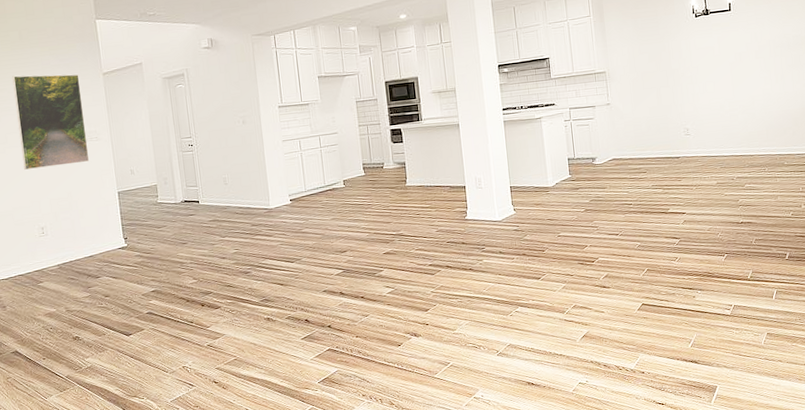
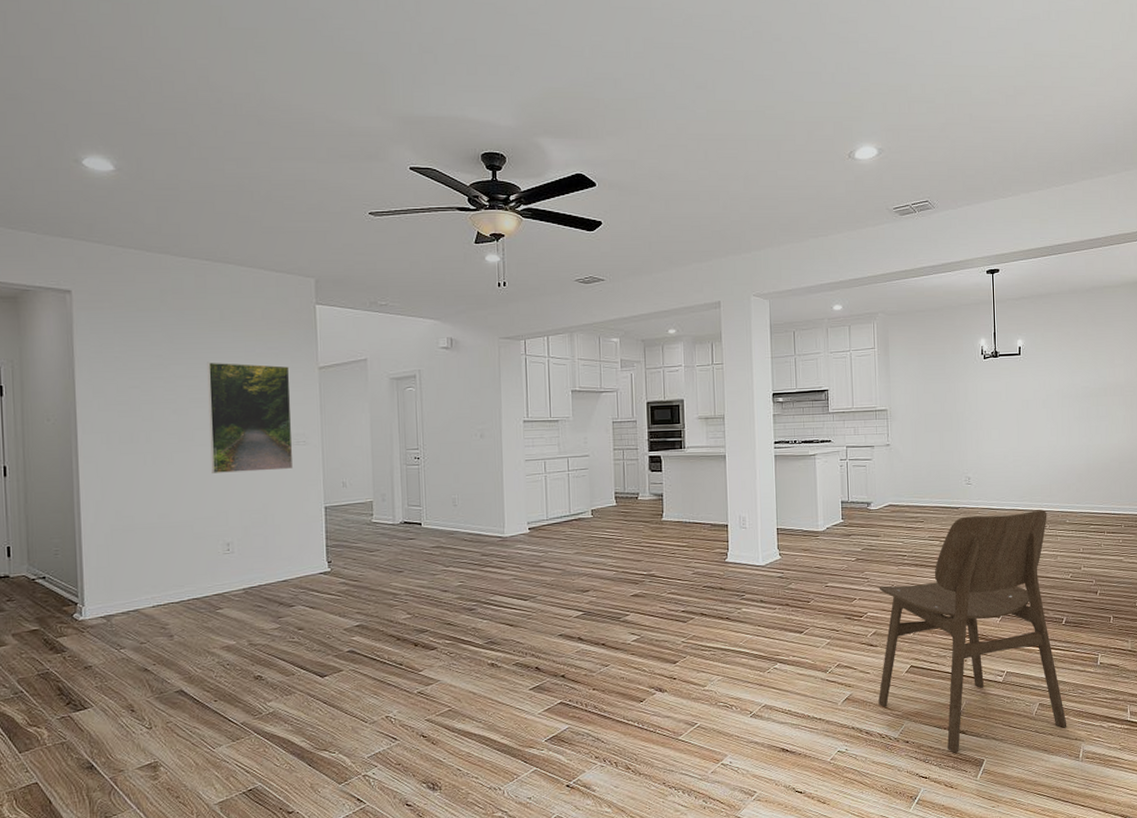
dining chair: none [609,154,796,381] -> present [878,509,1067,753]

